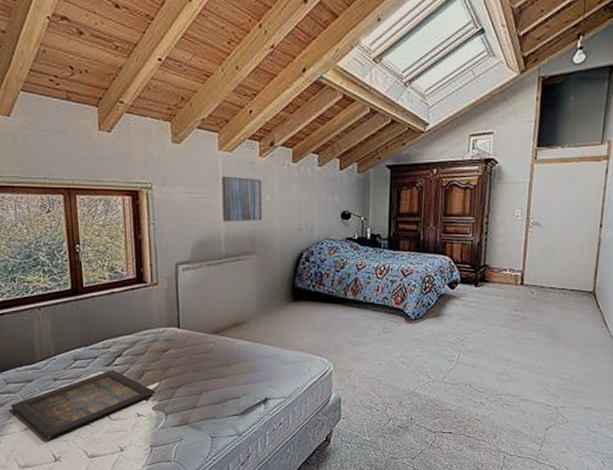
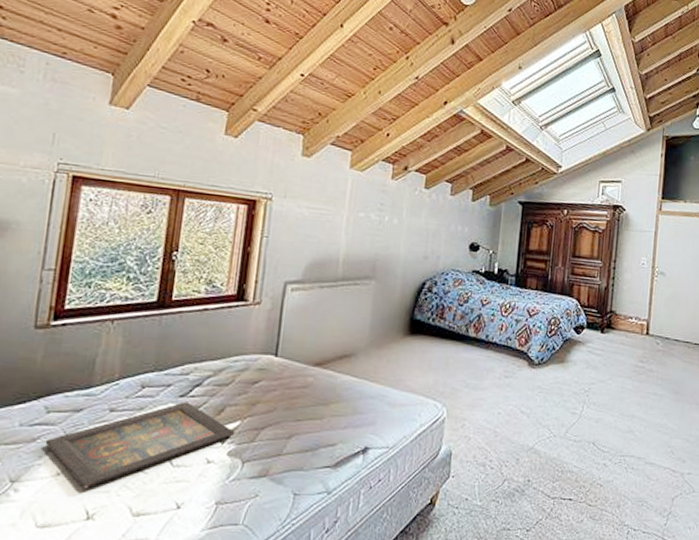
wall art: present [222,176,263,222] -> none [344,194,392,245]

